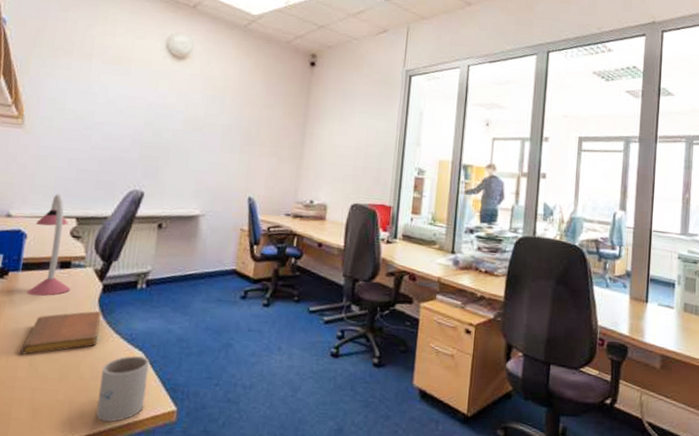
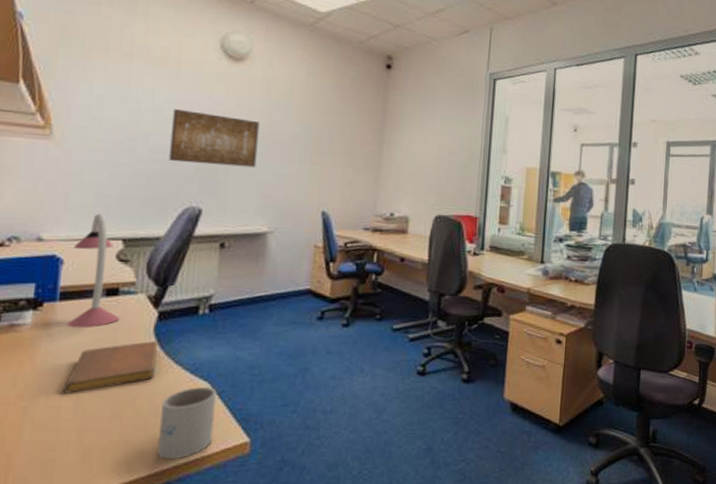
wall art: none [118,101,197,156] -> present [169,108,260,168]

